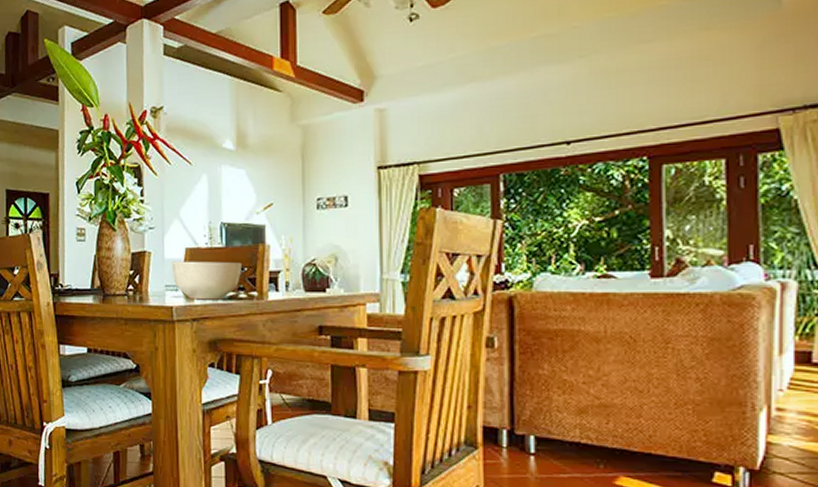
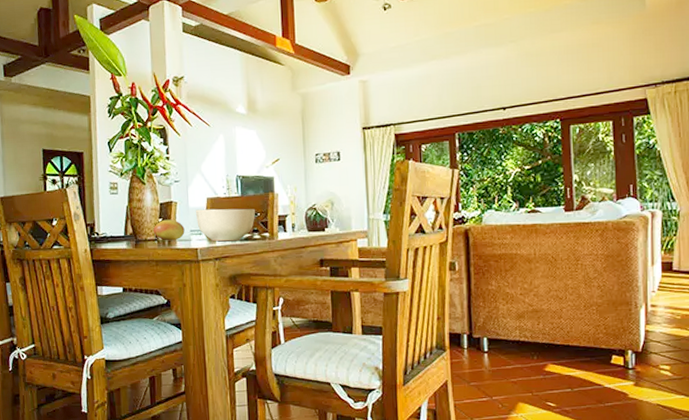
fruit: none [123,271,159,297] -> present [153,219,185,241]

